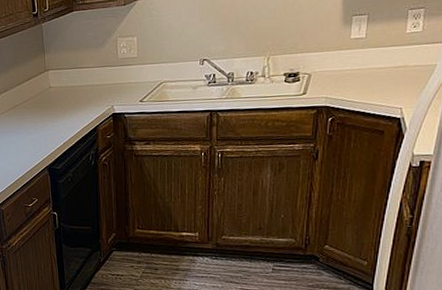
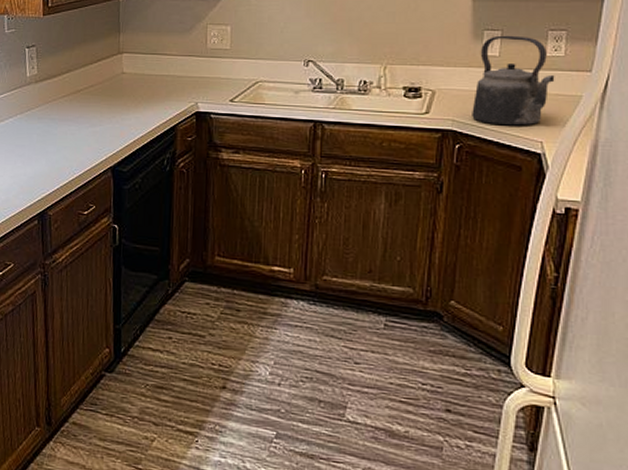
kettle: none [342,17,414,98] -> present [472,35,555,126]

